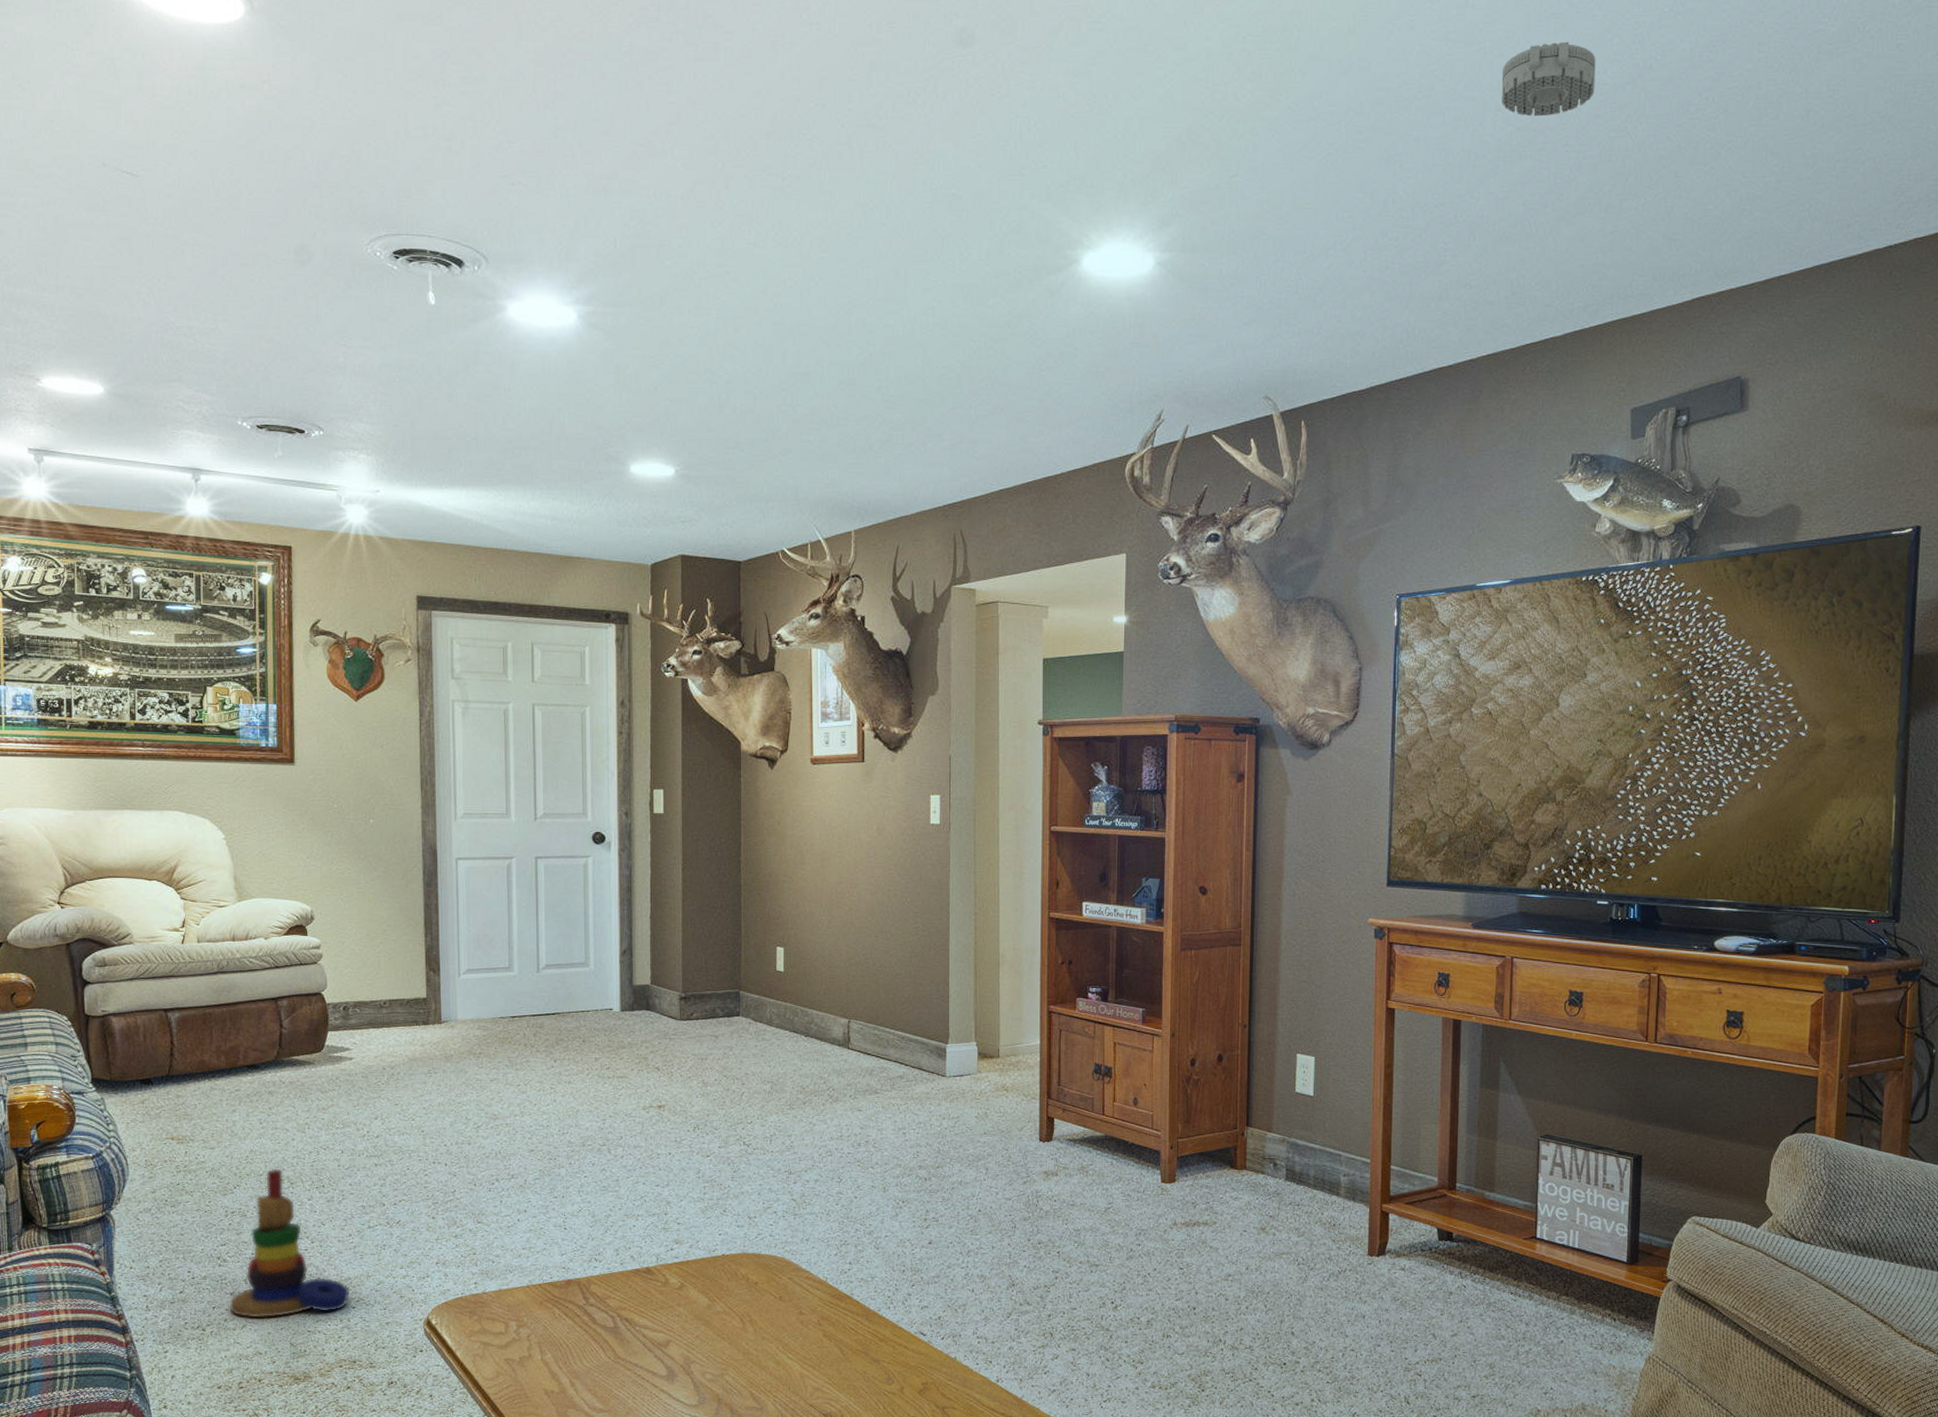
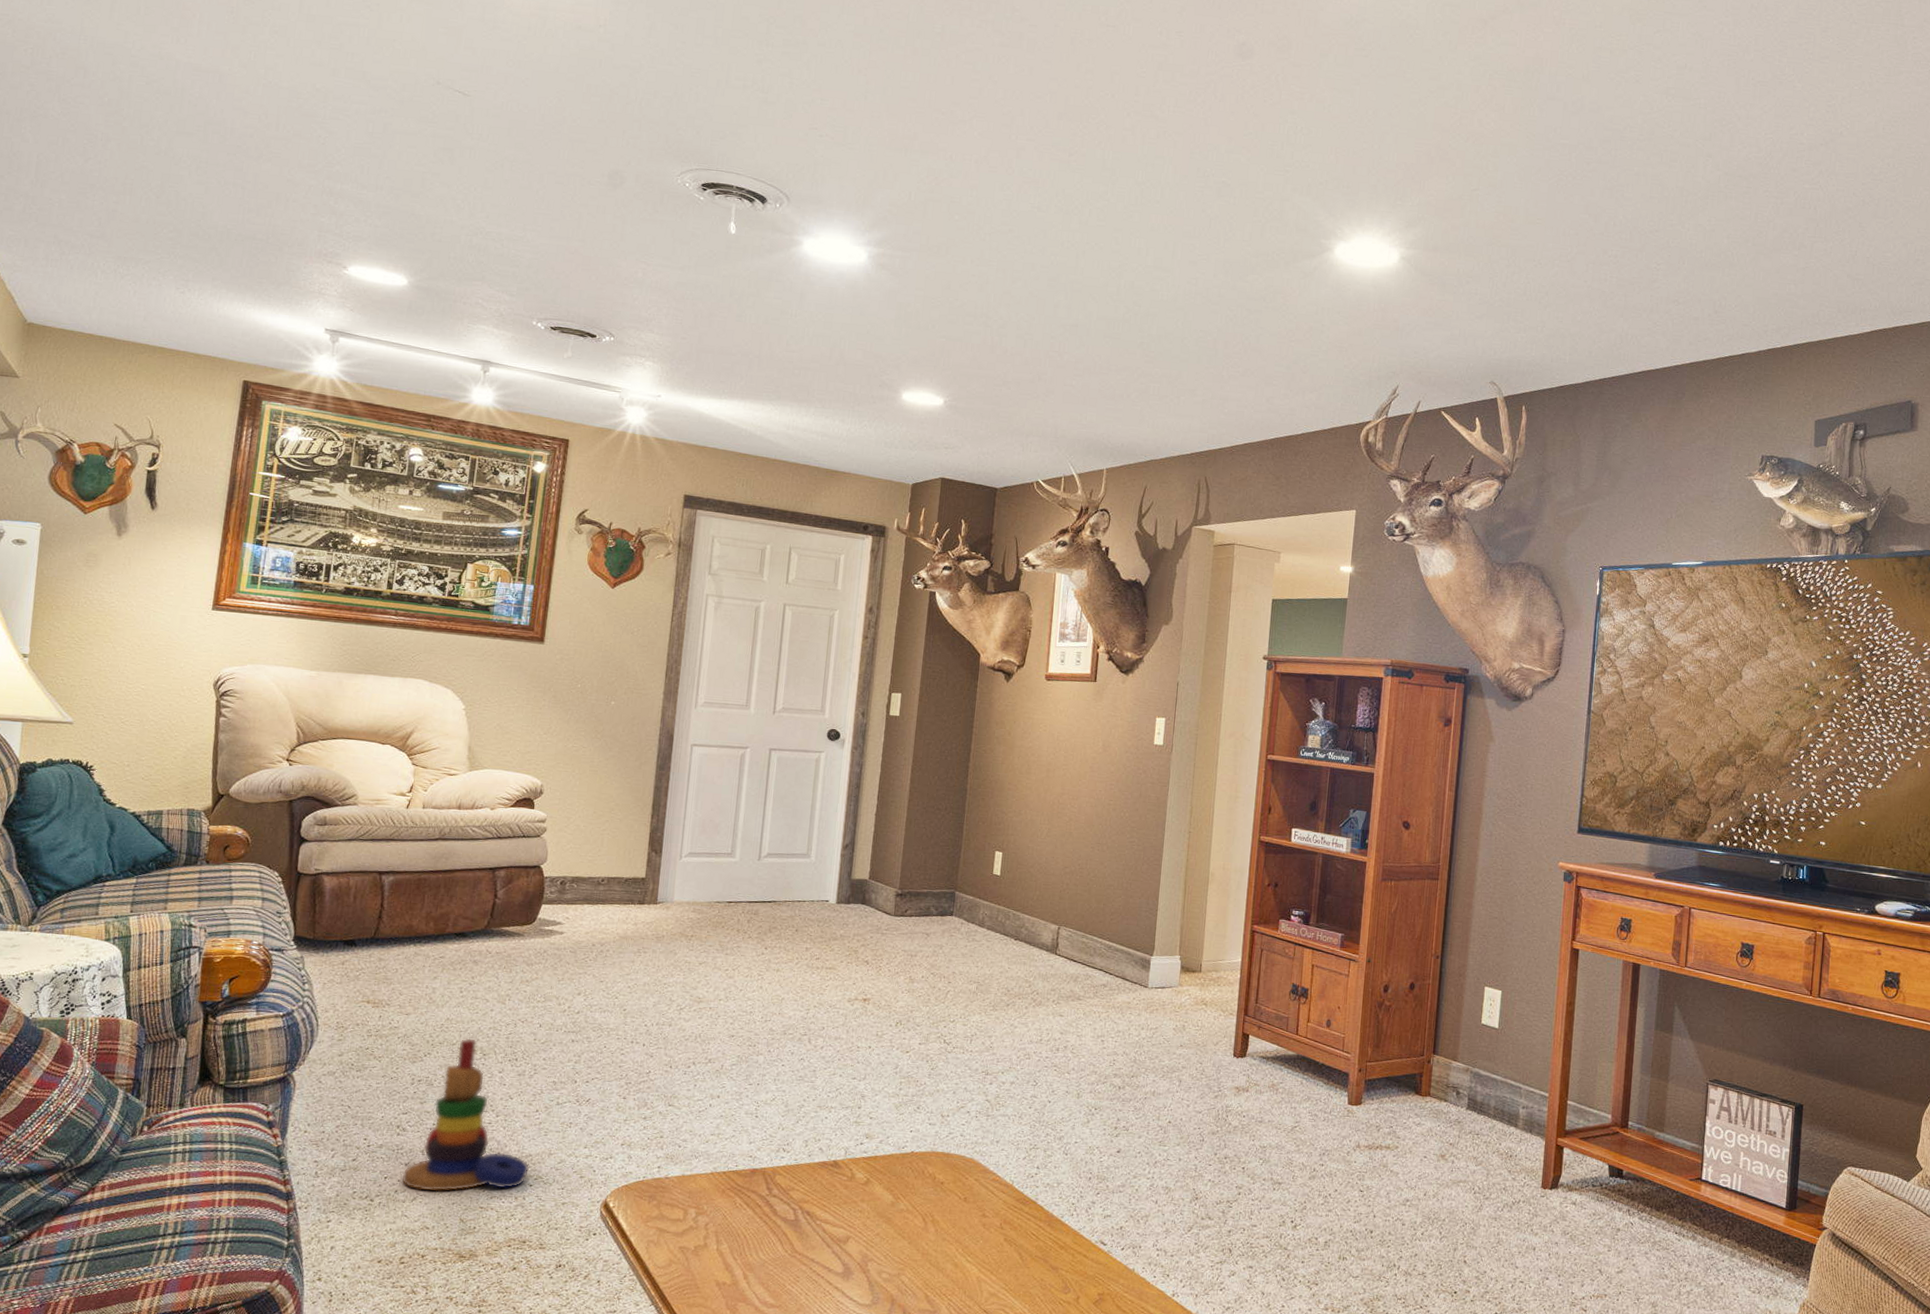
smoke detector: present [1501,41,1596,117] -> none [1712,105,1795,166]

